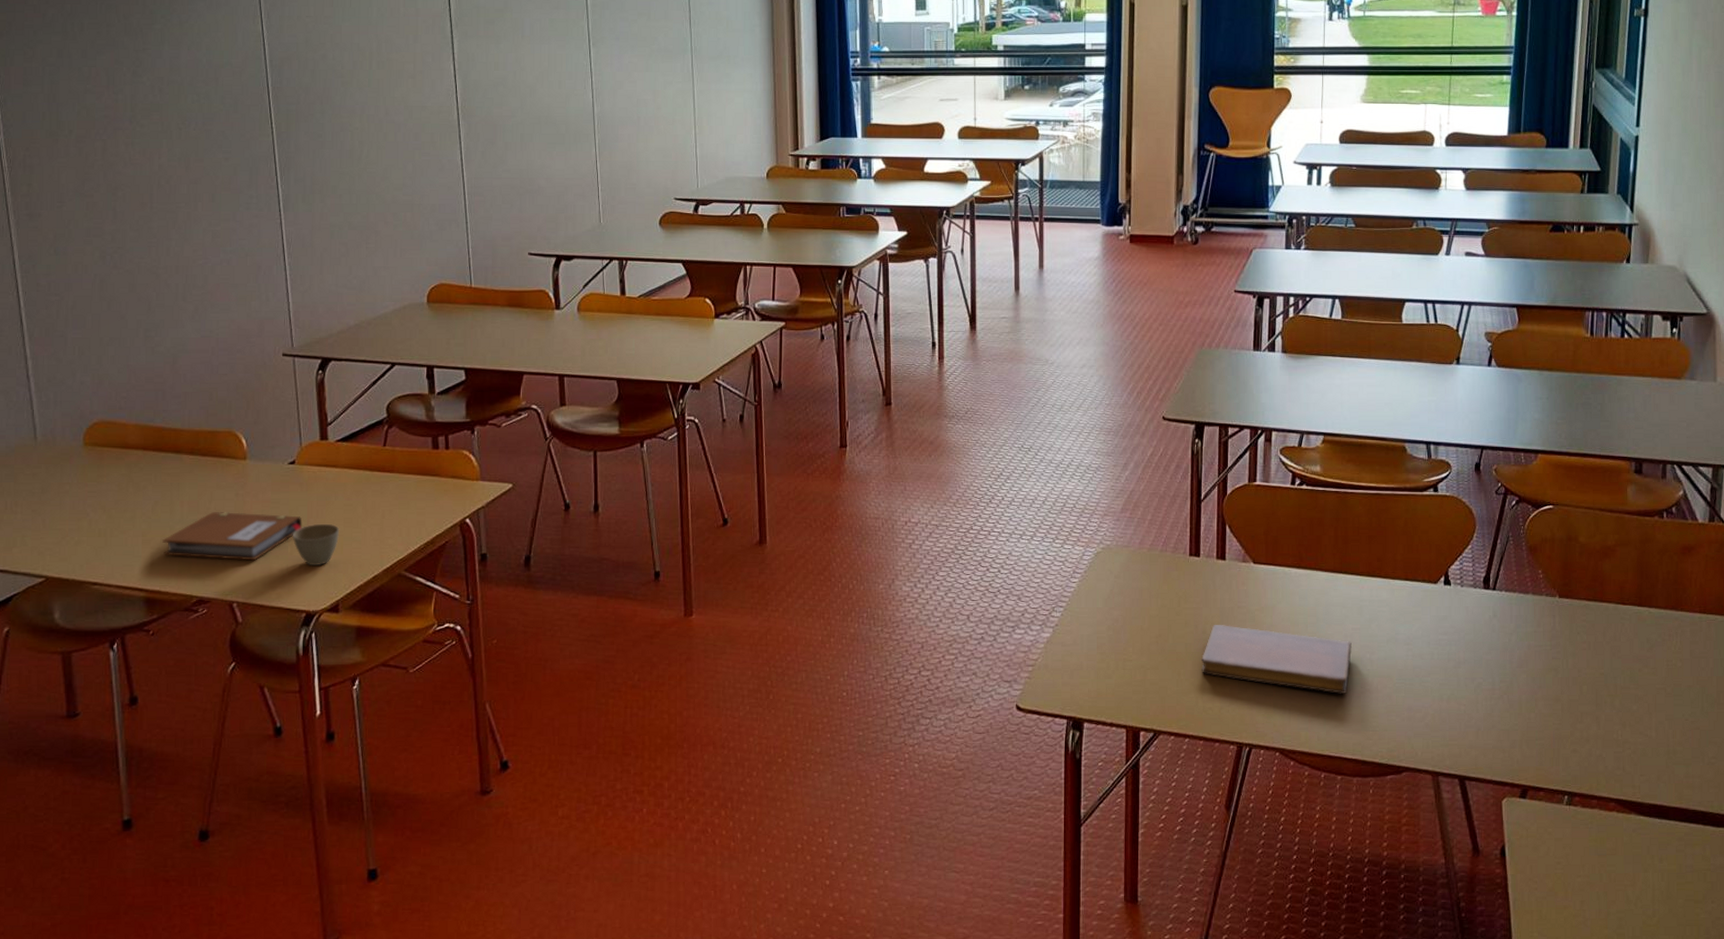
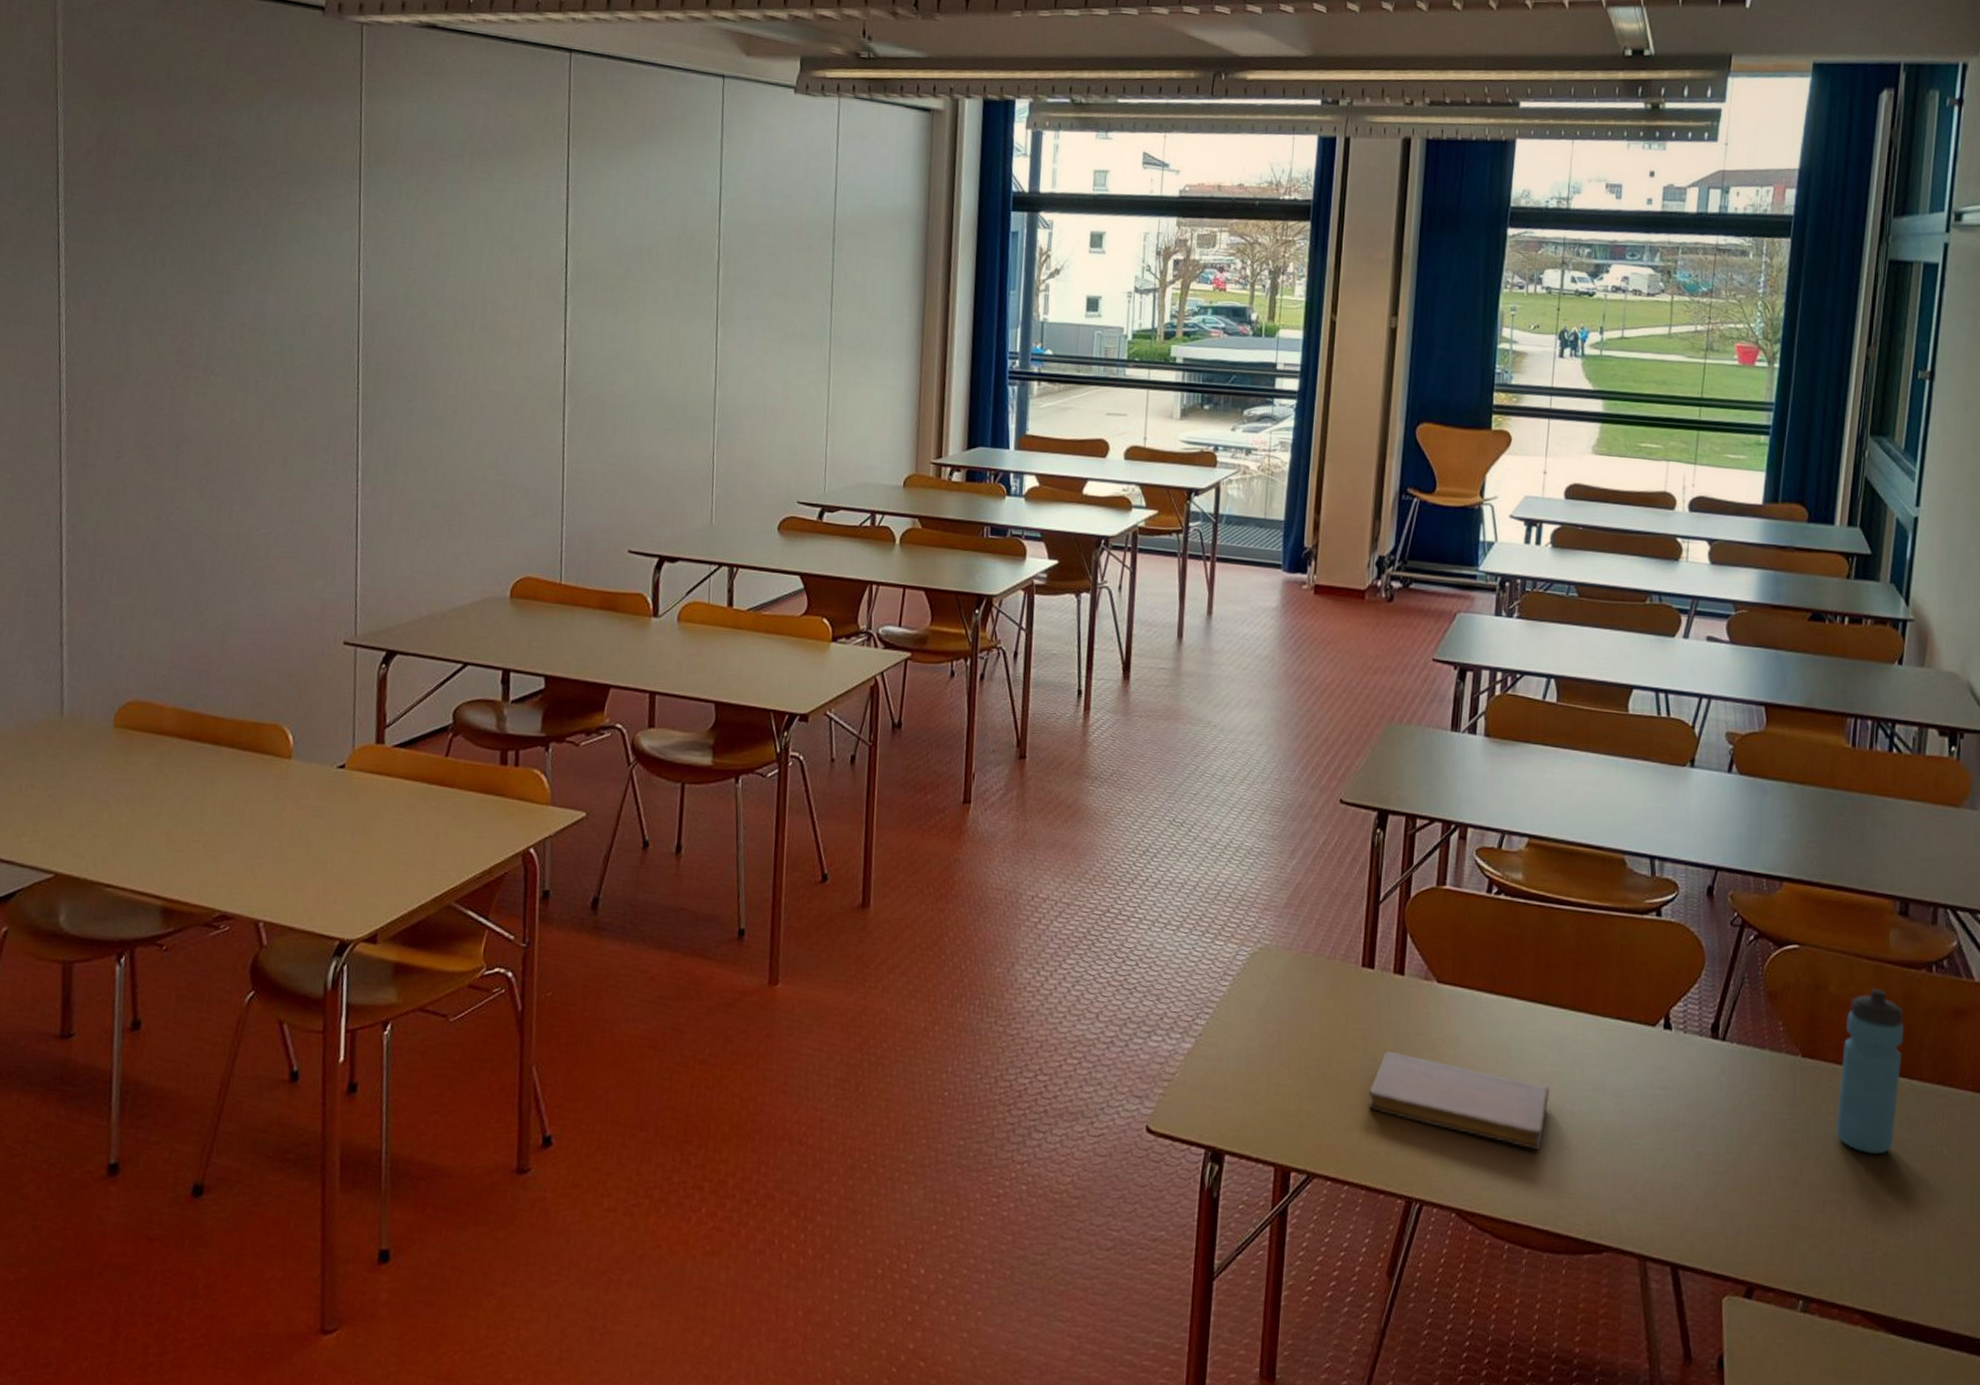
notebook: present [162,512,302,561] -> none [188,815,346,876]
cup: present [292,523,339,566] -> none [333,839,387,889]
water bottle: none [1589,535,1642,672] -> present [1836,987,1904,1155]

